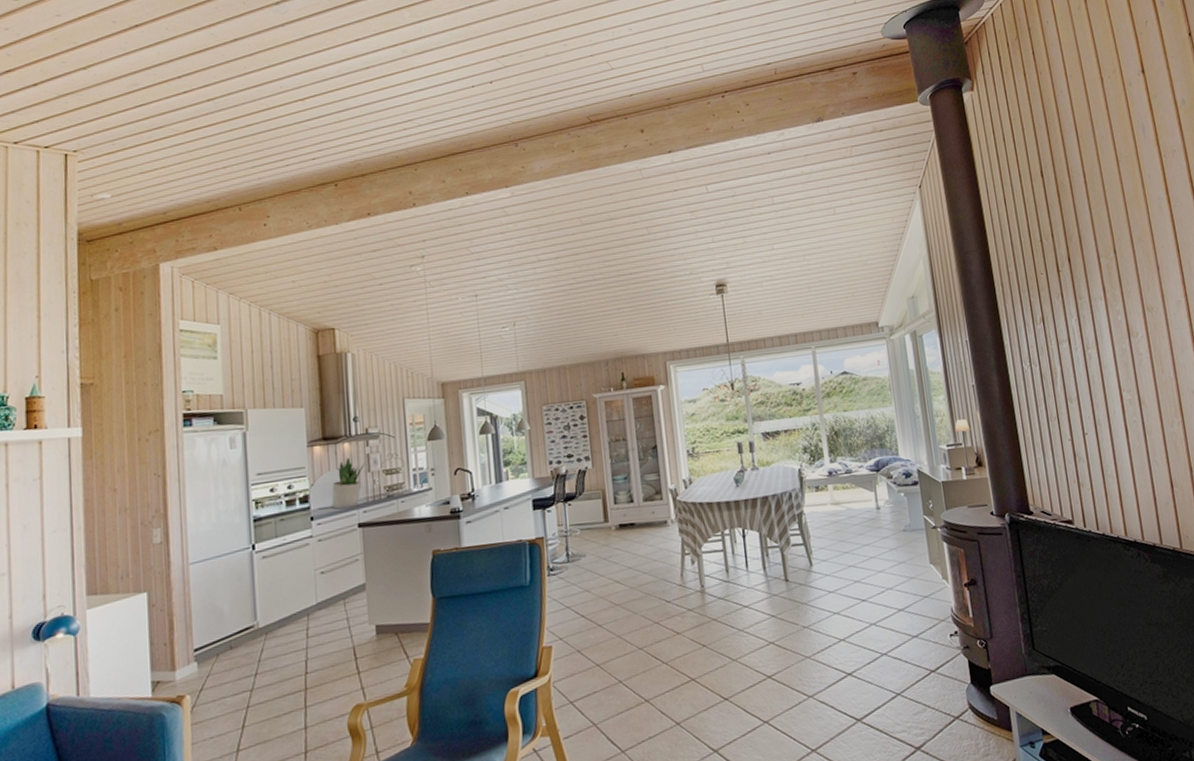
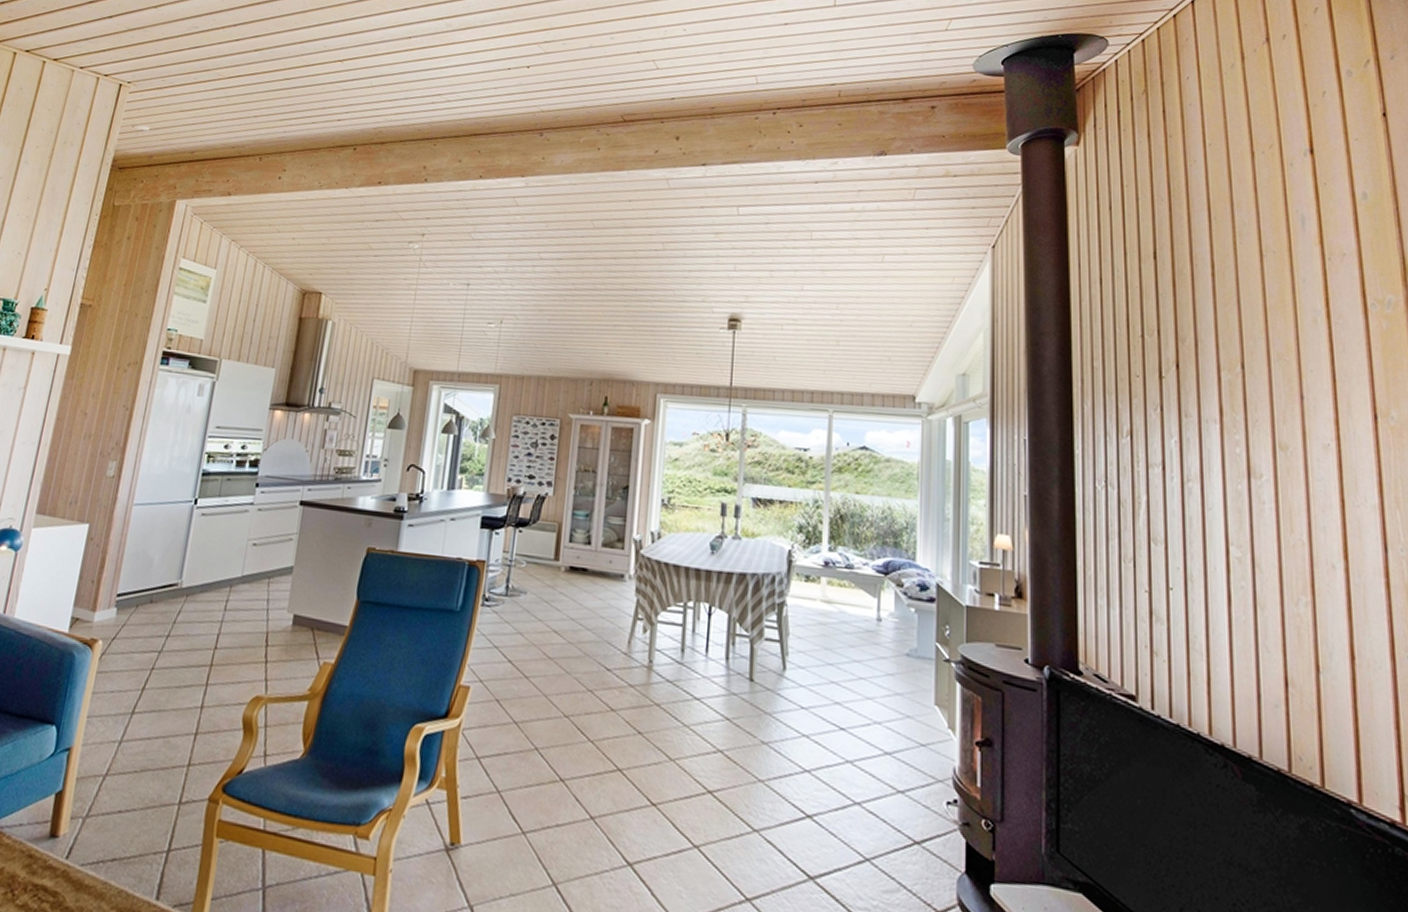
planter: present [332,457,365,510] -> none [279,429,321,484]

